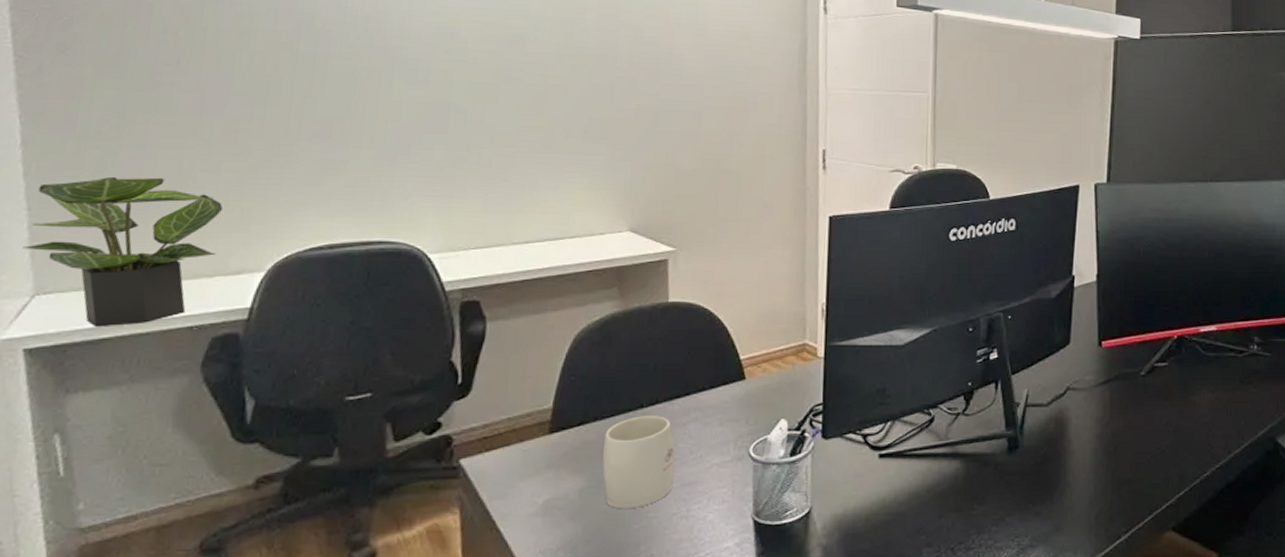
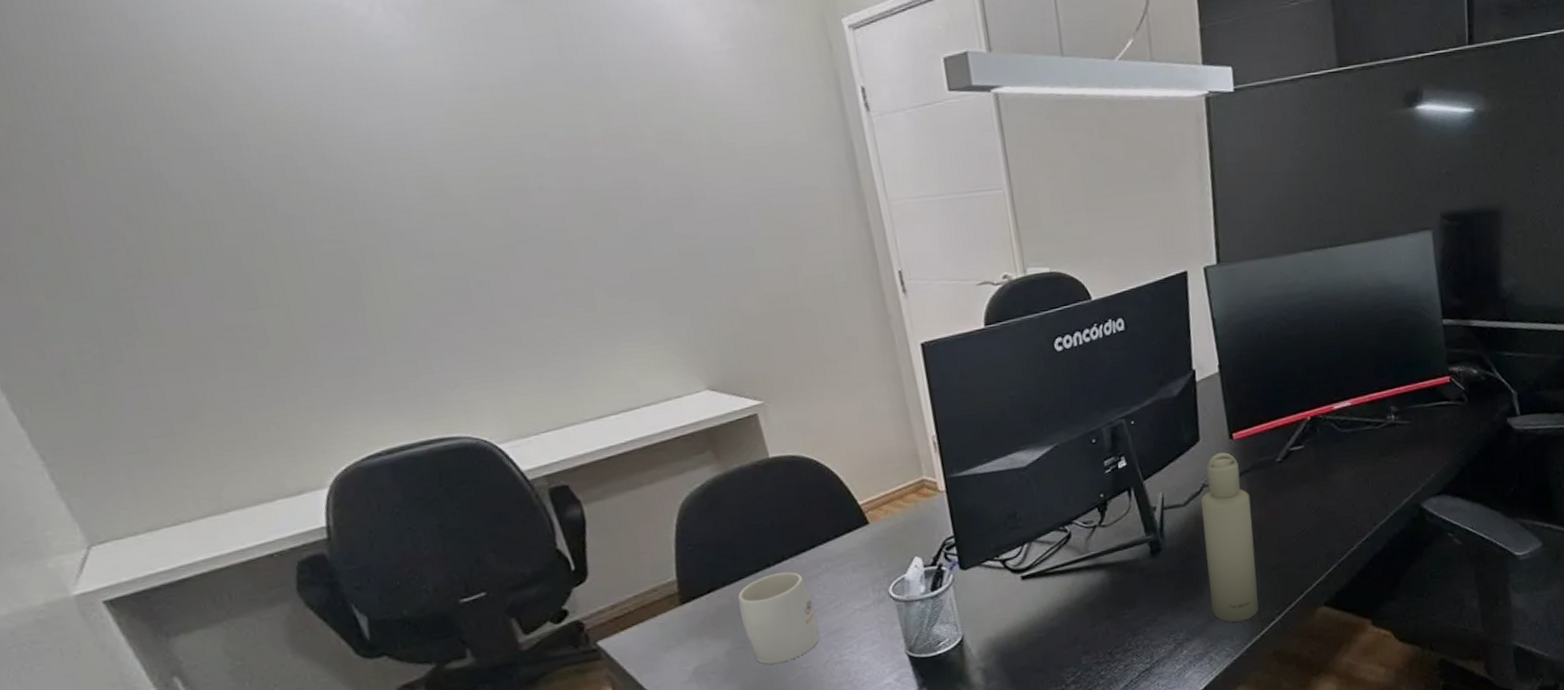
potted plant: present [22,176,223,328] -> none [43,404,268,569]
bottle: none [1059,359,1111,535] -> present [1201,452,1259,623]

